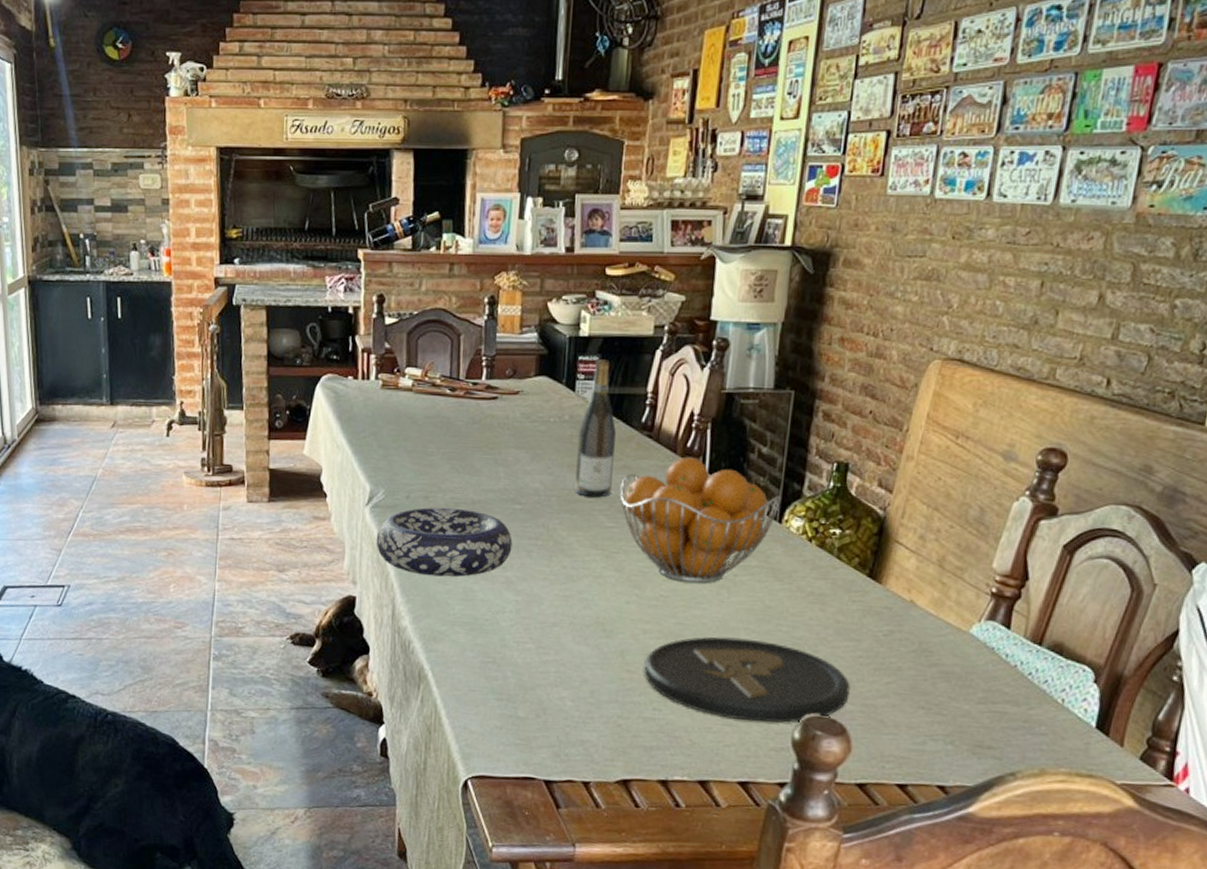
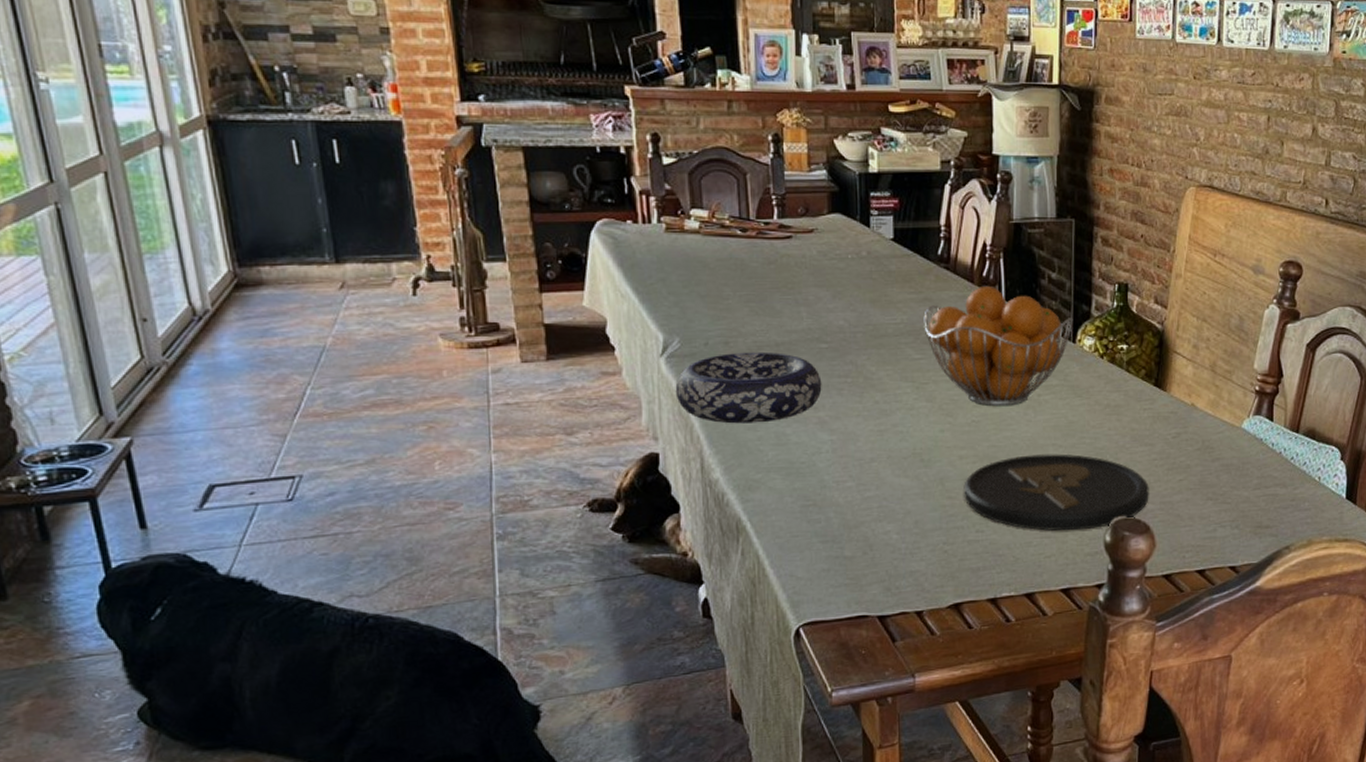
wine bottle: present [575,359,616,497] -> none [878,195,915,331]

